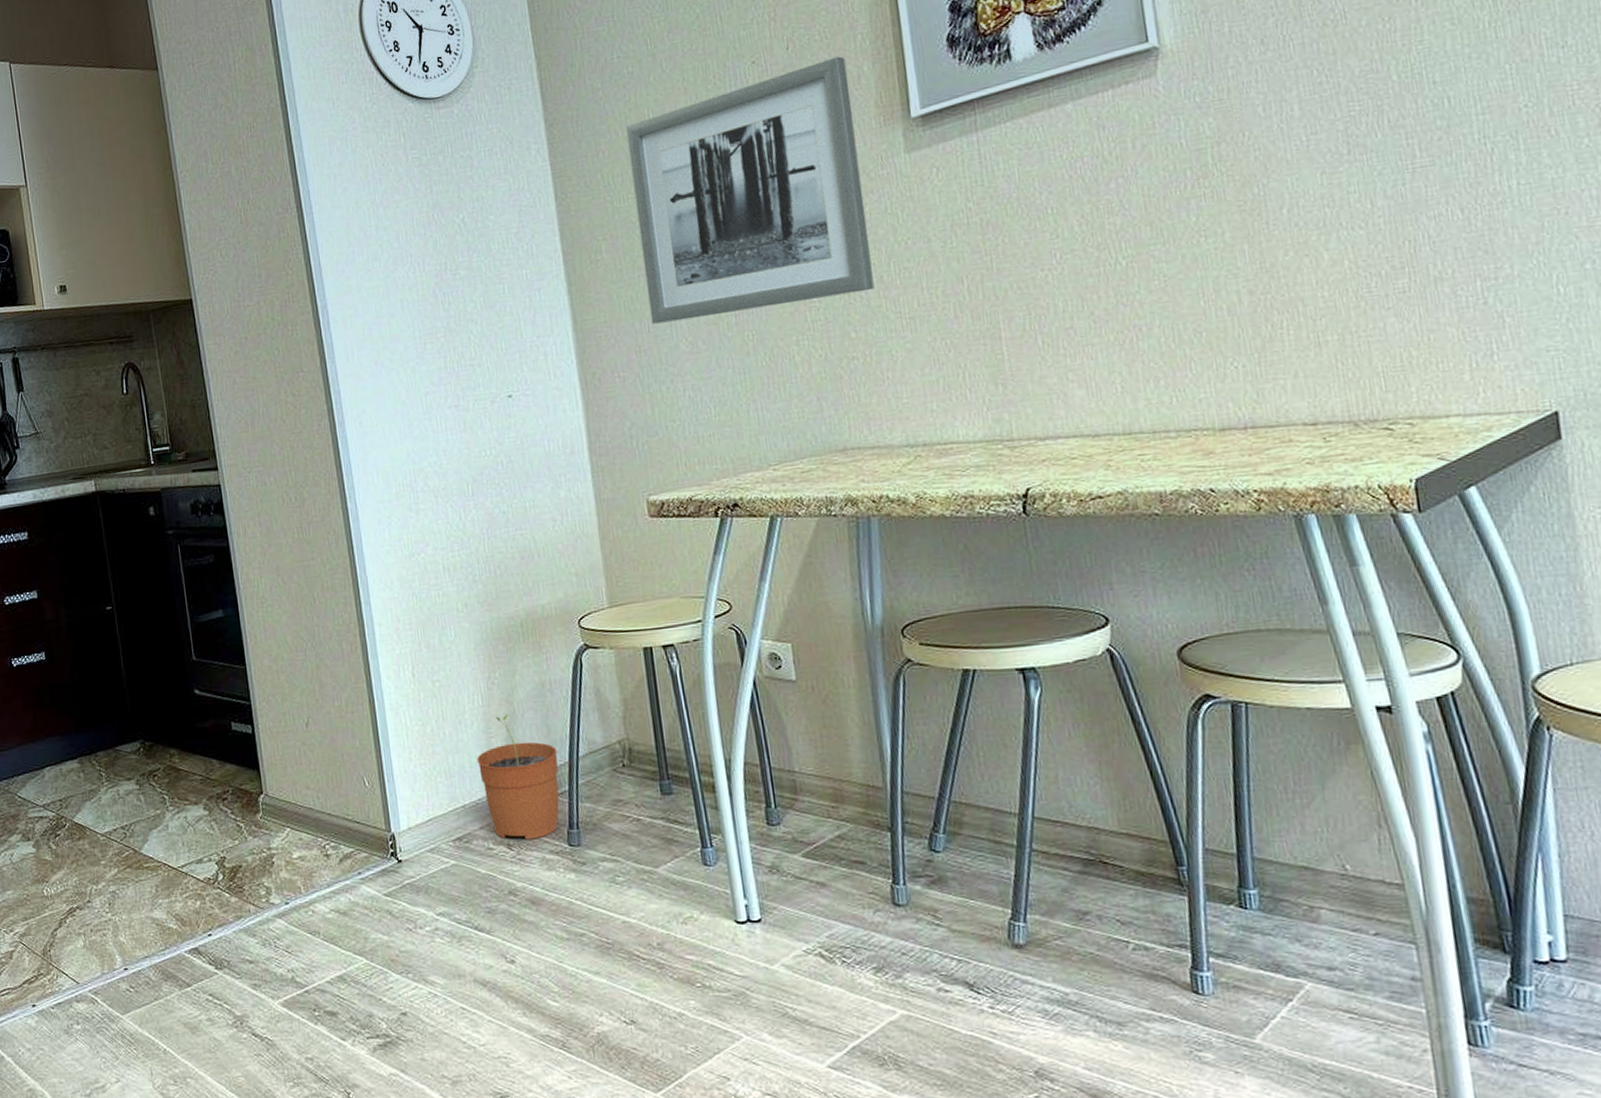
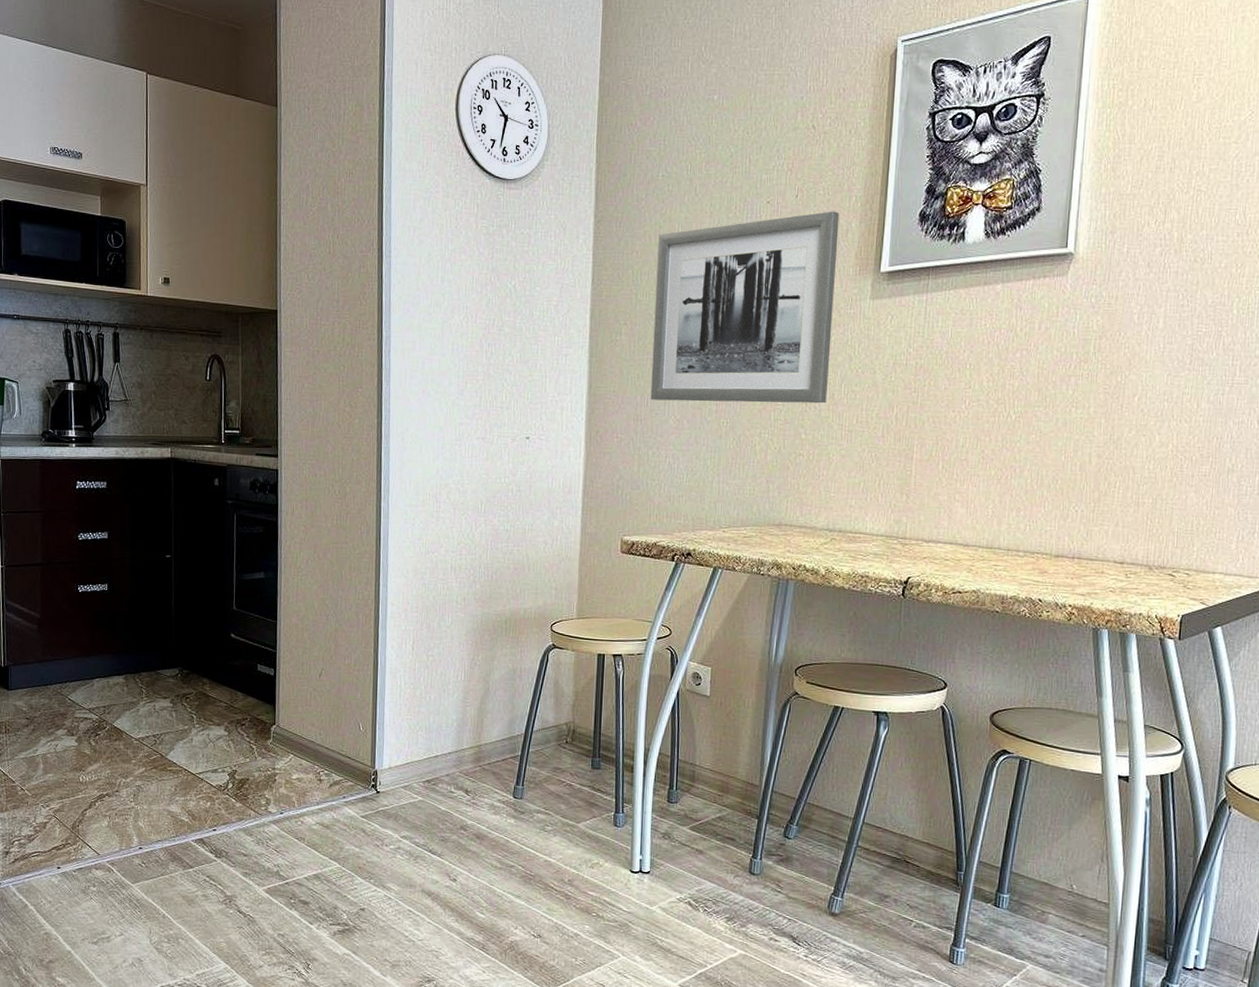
plant pot: present [476,713,560,840] -> none [452,689,517,790]

